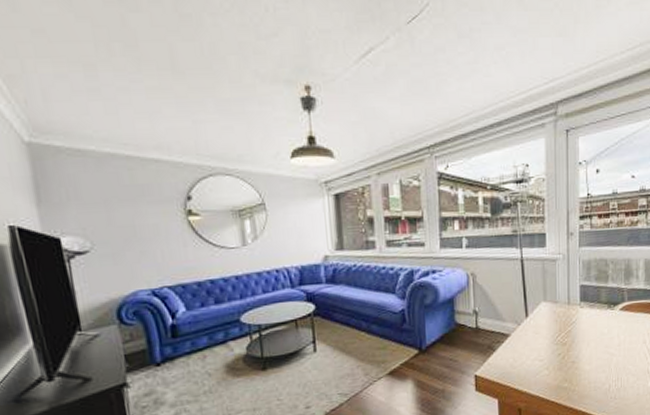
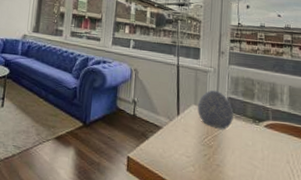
decorative egg: none [548,279,587,323] -> present [198,90,234,129]

